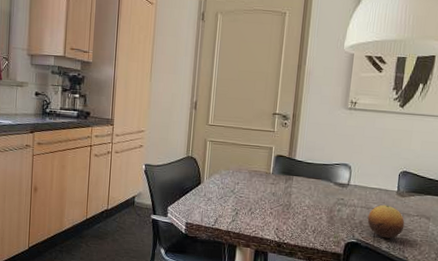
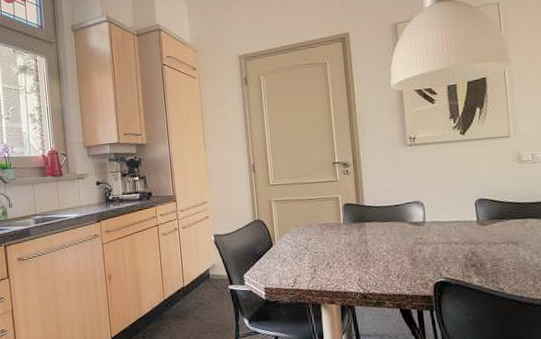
fruit: present [367,204,405,239] -> none [451,236,493,272]

